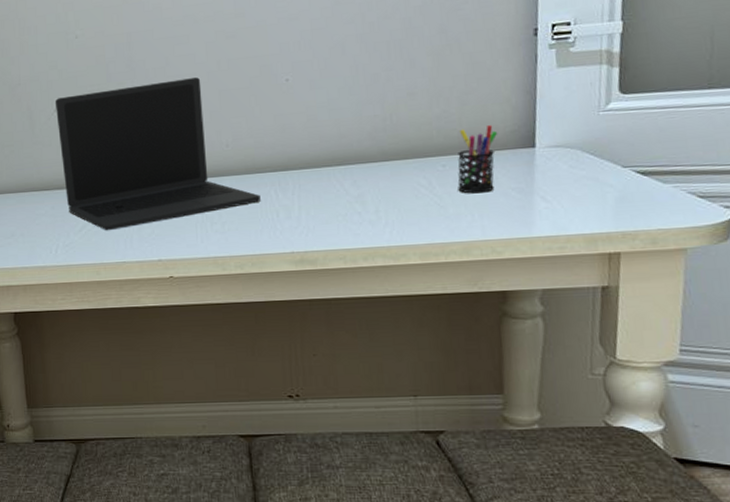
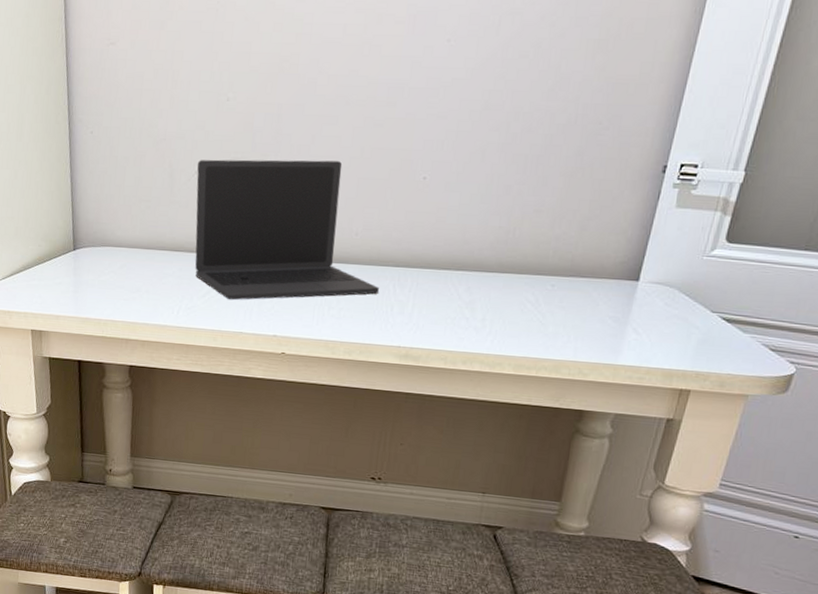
pen holder: present [457,125,498,194] -> none [561,253,609,317]

